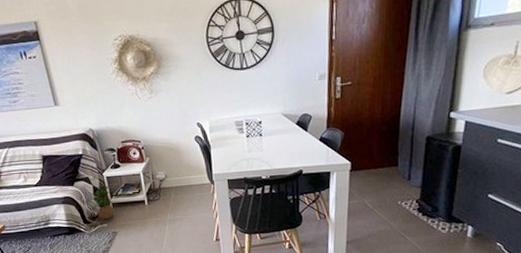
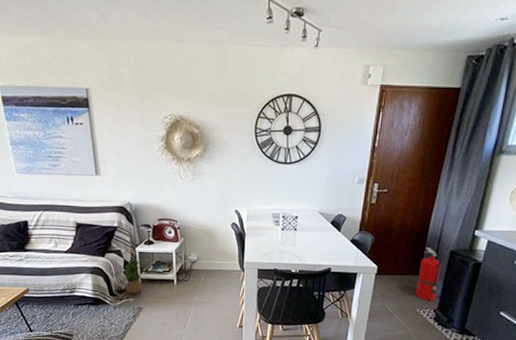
fire extinguisher: none [394,136,419,192] -> present [416,247,442,301]

